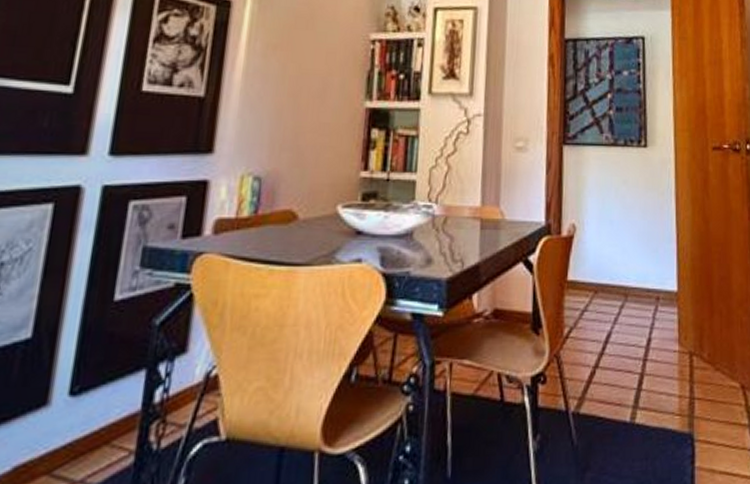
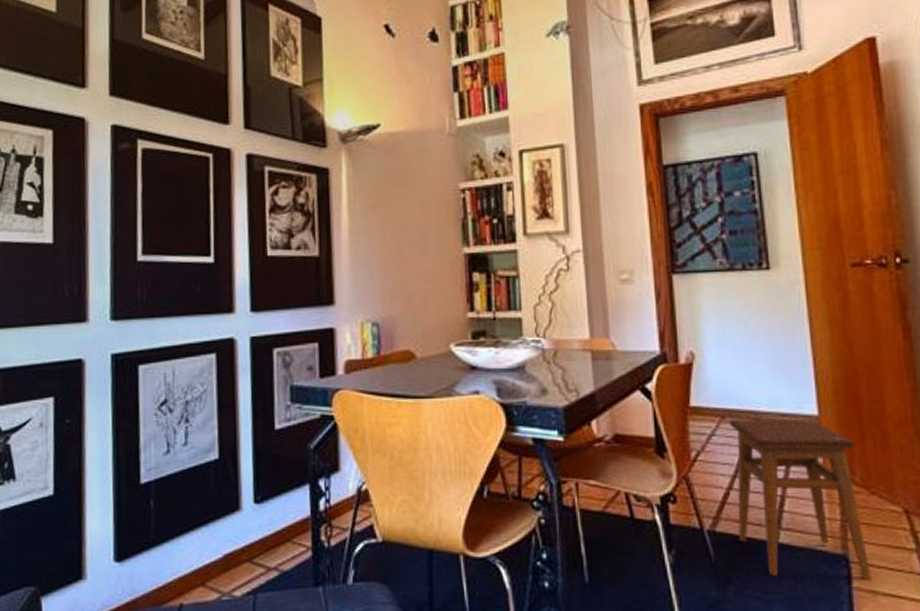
stool: none [600,294,711,460] -> present [730,419,871,581]

